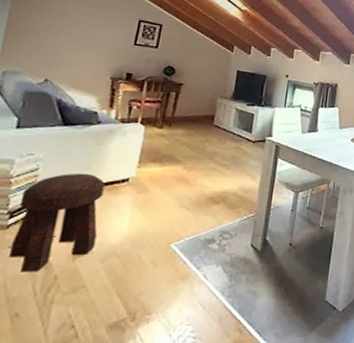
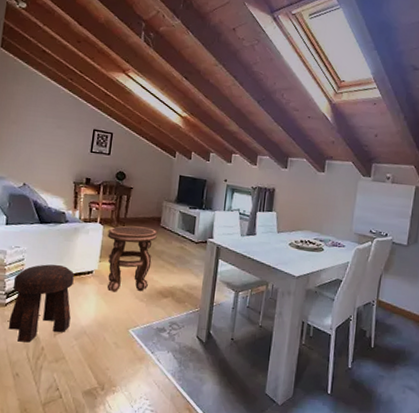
side table: none [146,125,210,202] -> present [107,225,157,292]

